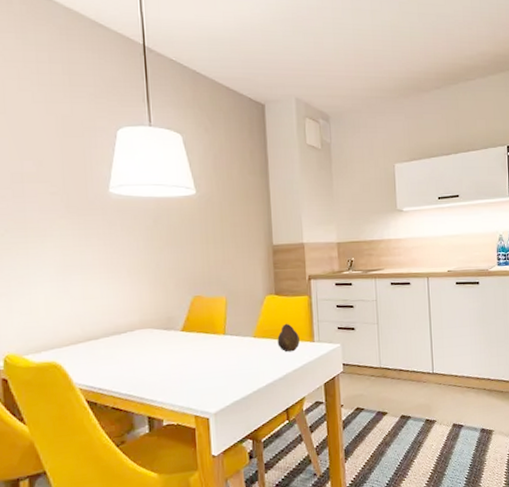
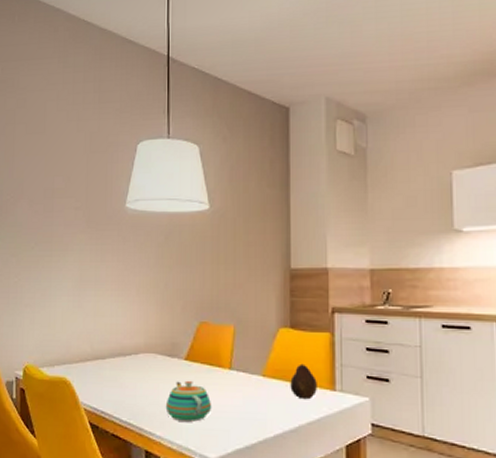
teapot: none [165,348,210,386] -> present [165,380,212,422]

